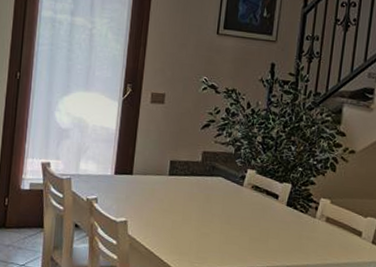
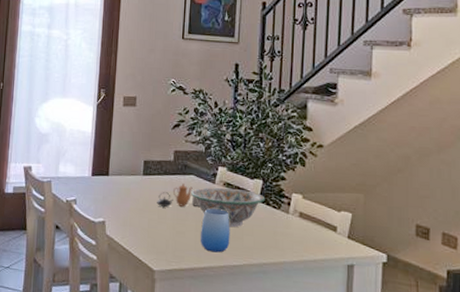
teapot: none [182,185,227,209] -> present [157,183,201,207]
decorative bowl: none [218,190,293,230] -> present [191,187,265,228]
cup: none [224,211,256,255] -> present [200,208,230,253]

